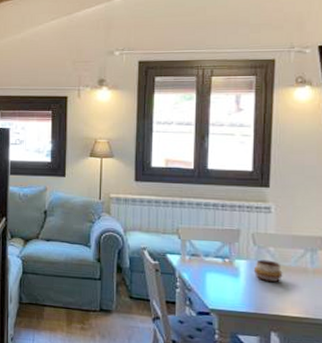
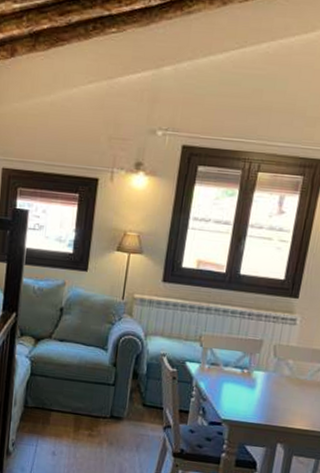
decorative bowl: present [253,259,283,282] -> none [270,371,298,395]

